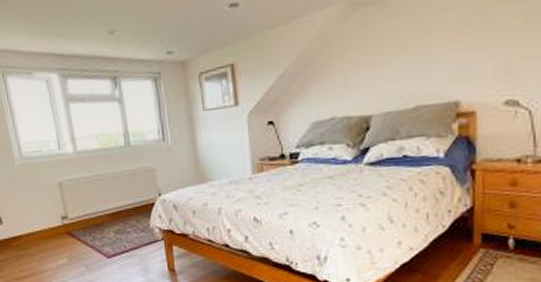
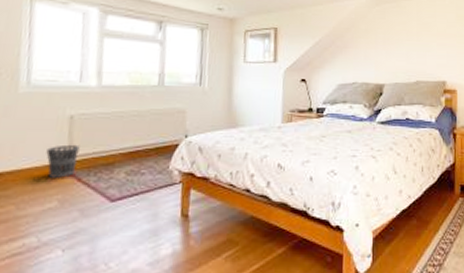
wastebasket: none [48,208,74,238] -> present [46,144,80,178]

